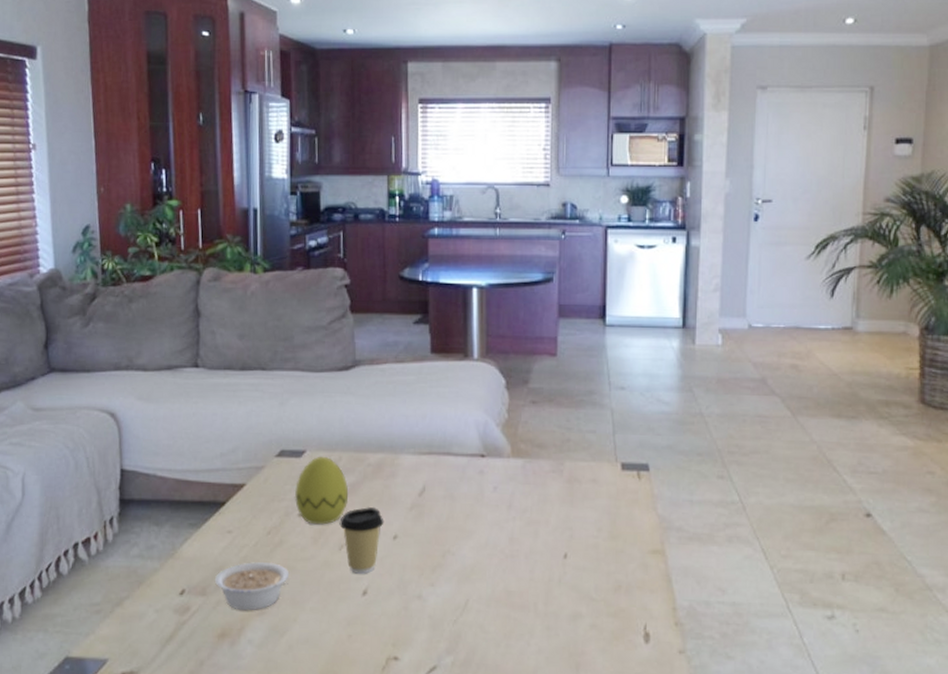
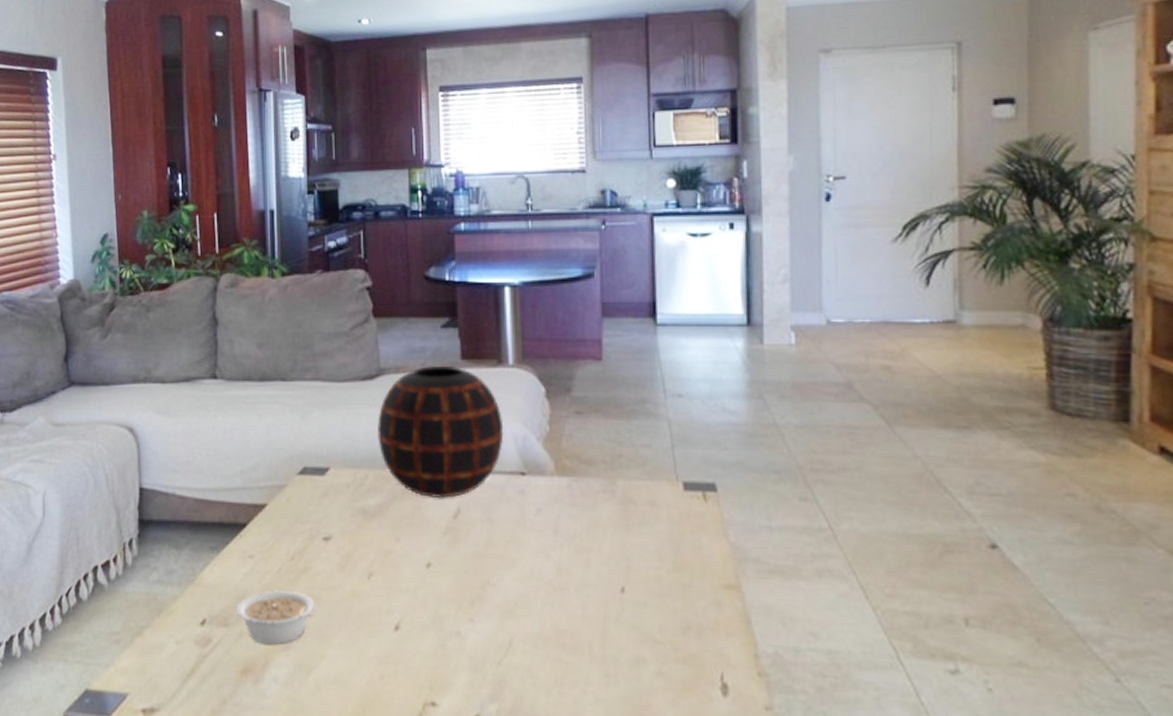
decorative egg: present [294,456,349,525] -> none [318,473,377,550]
coffee cup: present [339,507,384,574] -> none [367,531,416,606]
decorative vase: none [352,358,467,479] -> present [378,365,504,499]

